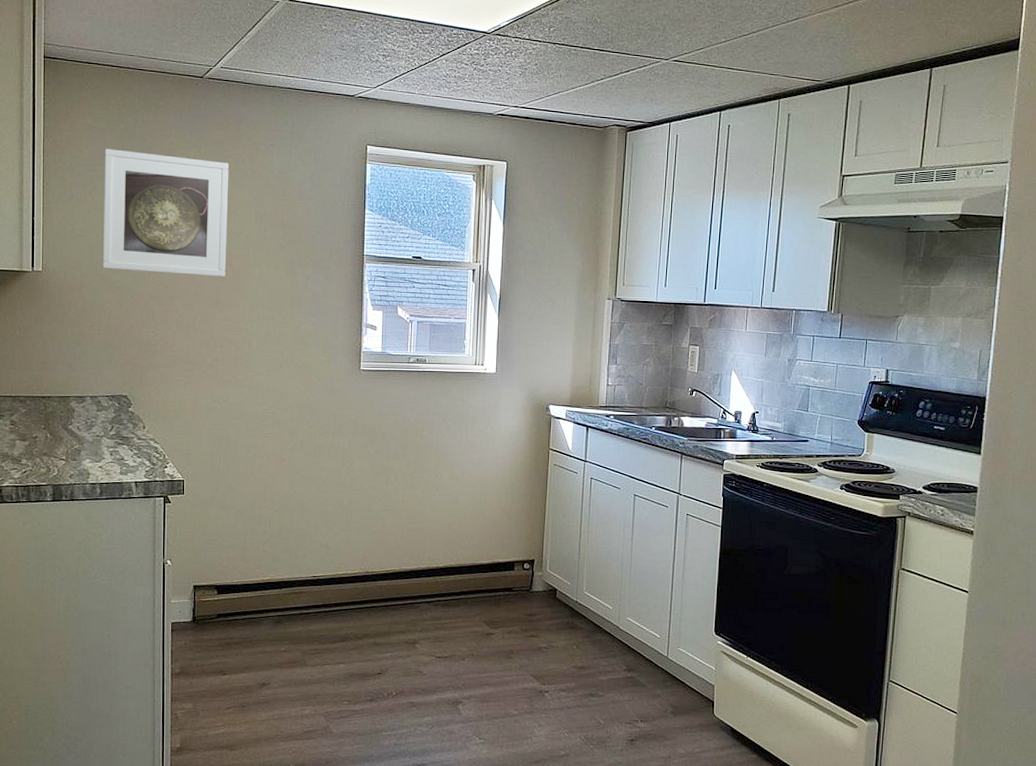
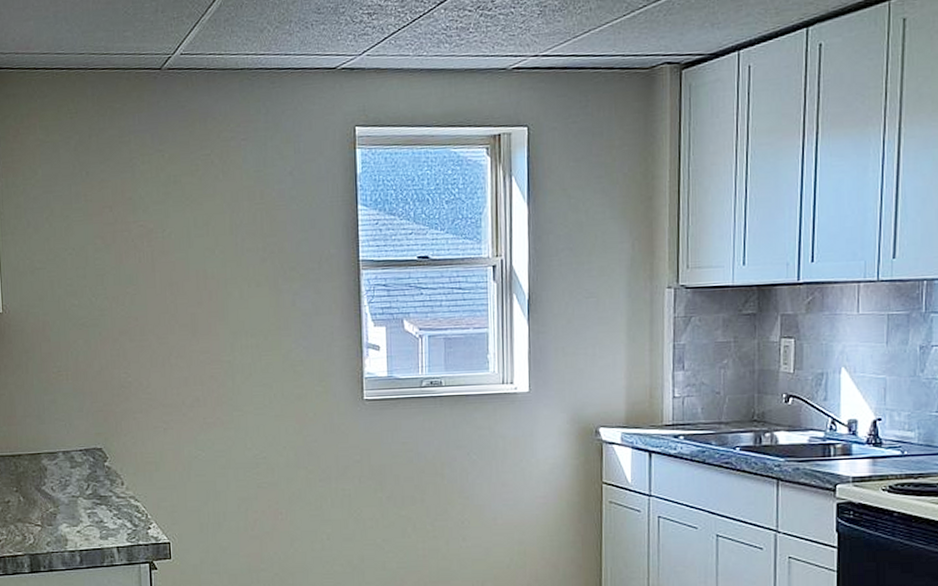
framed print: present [102,149,229,277] -> none [59,165,201,305]

